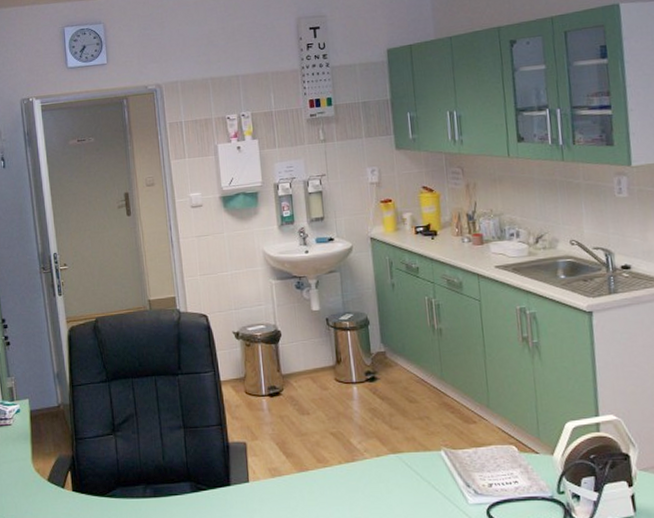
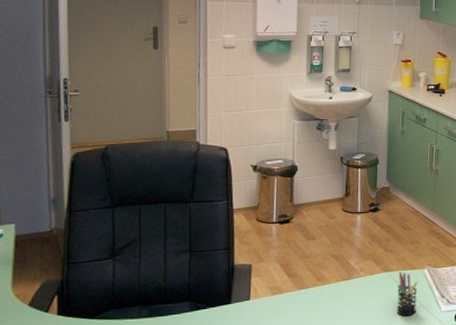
pen holder: none [410,454,437,509] -> present [397,272,418,317]

